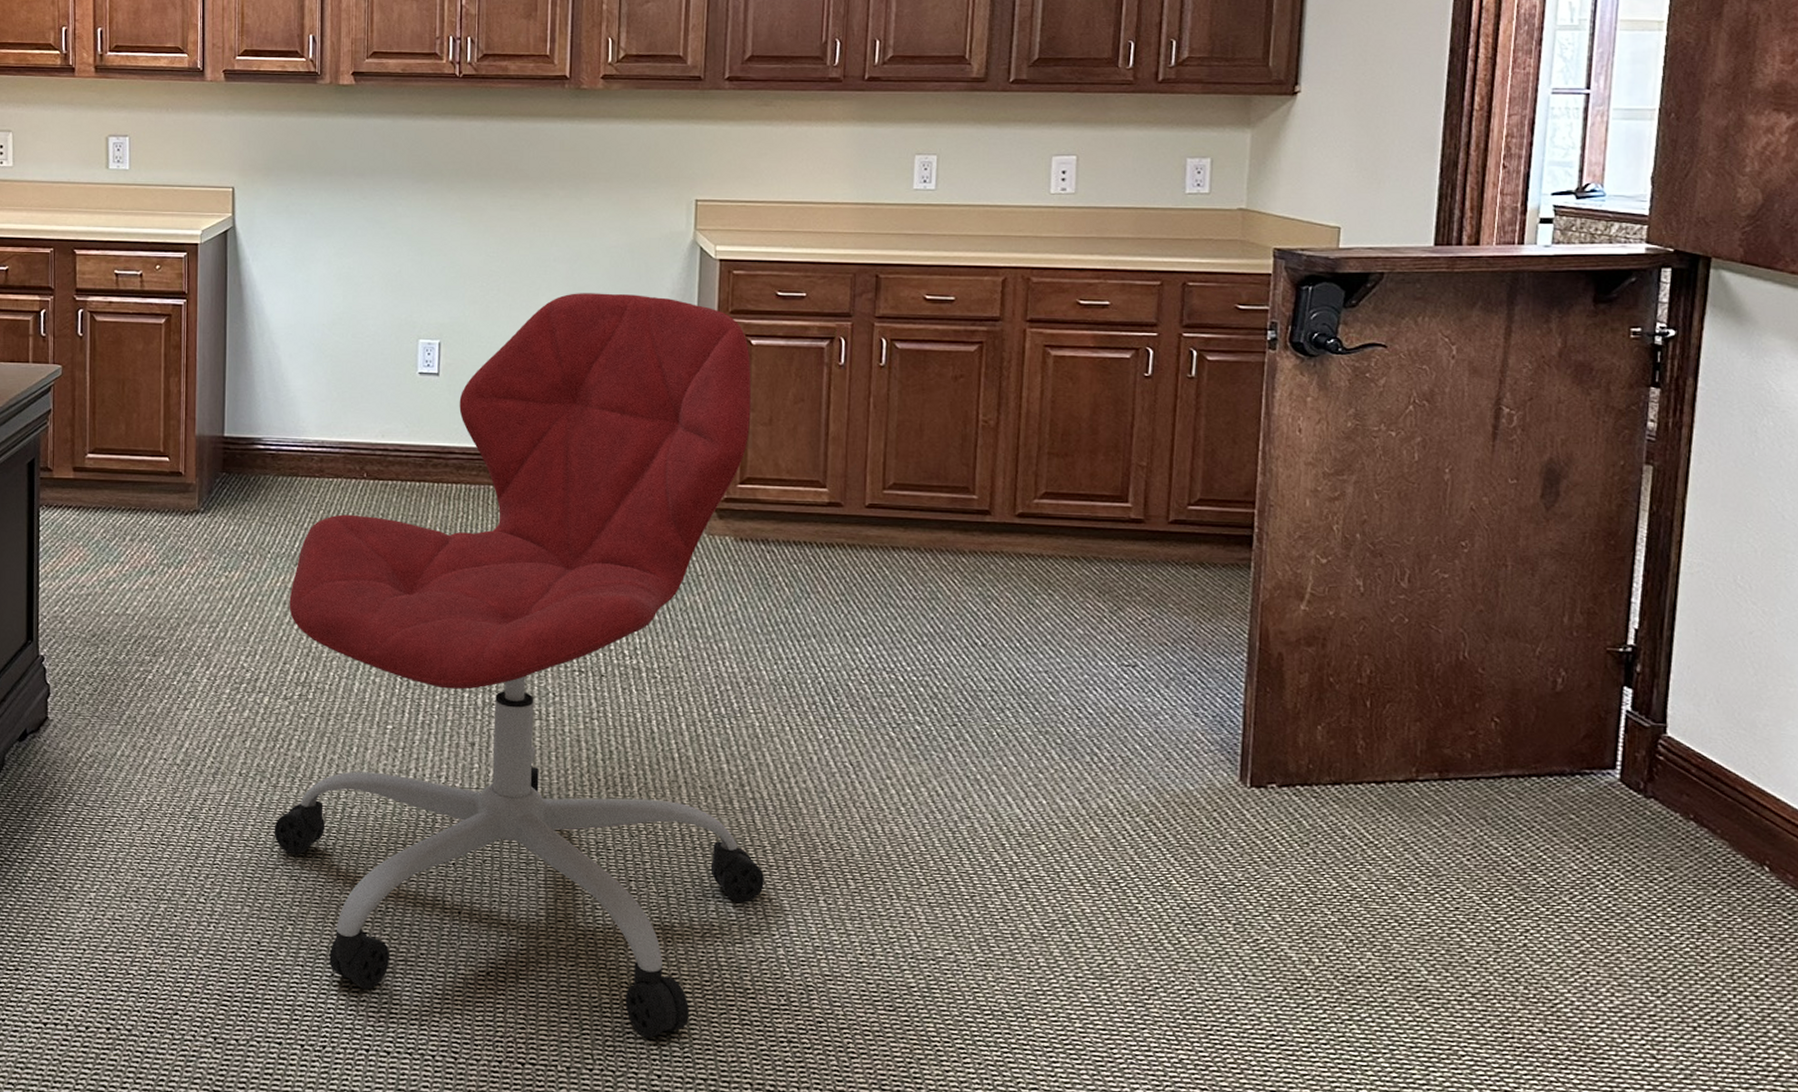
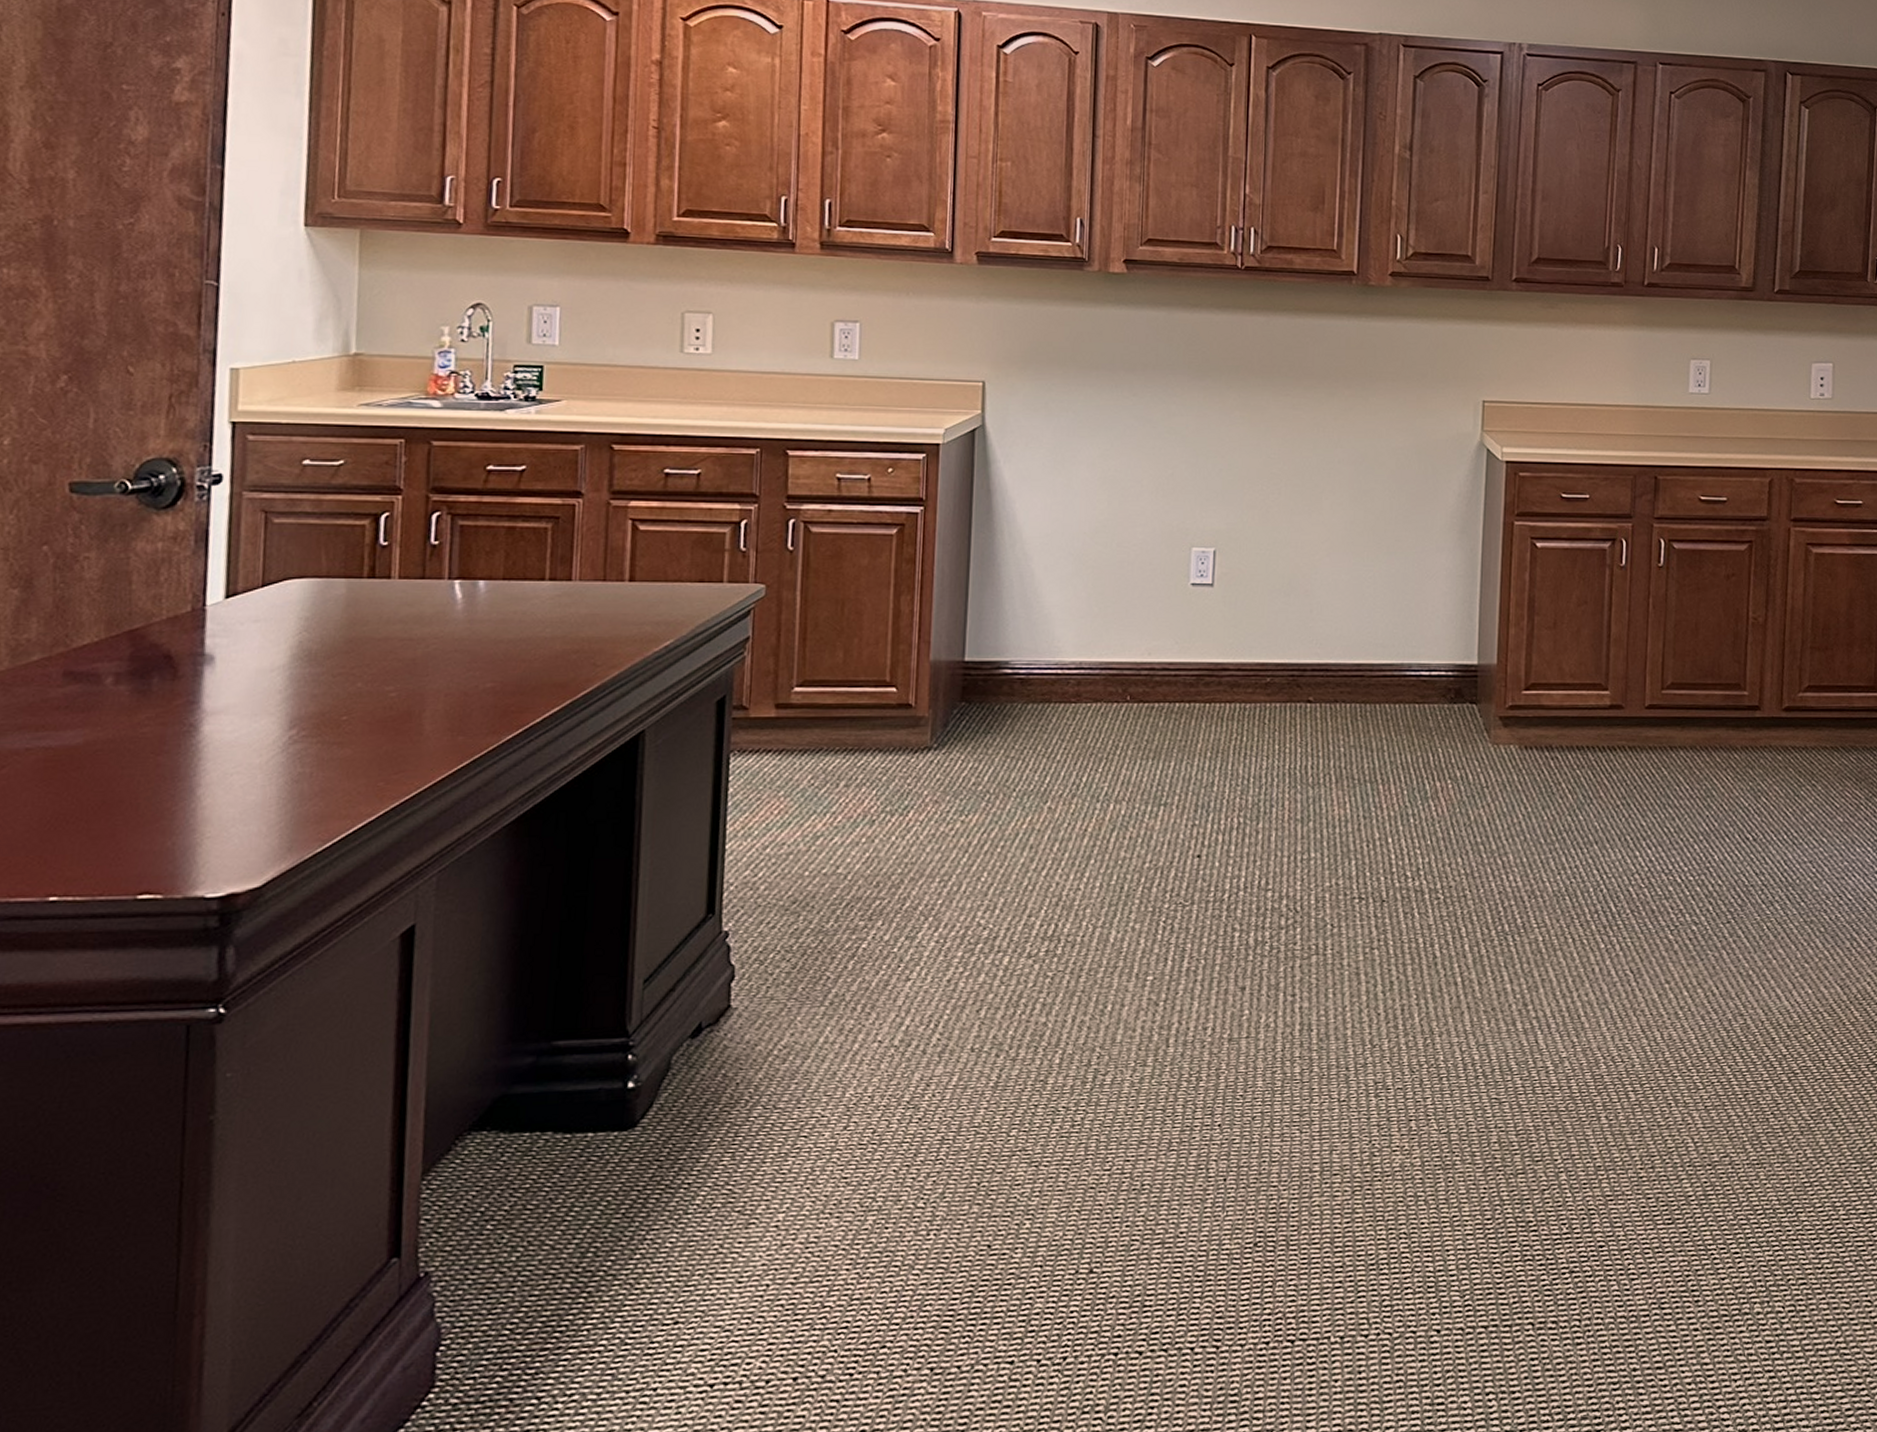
office chair: present [274,293,764,1038] -> none [1011,496,1547,1291]

